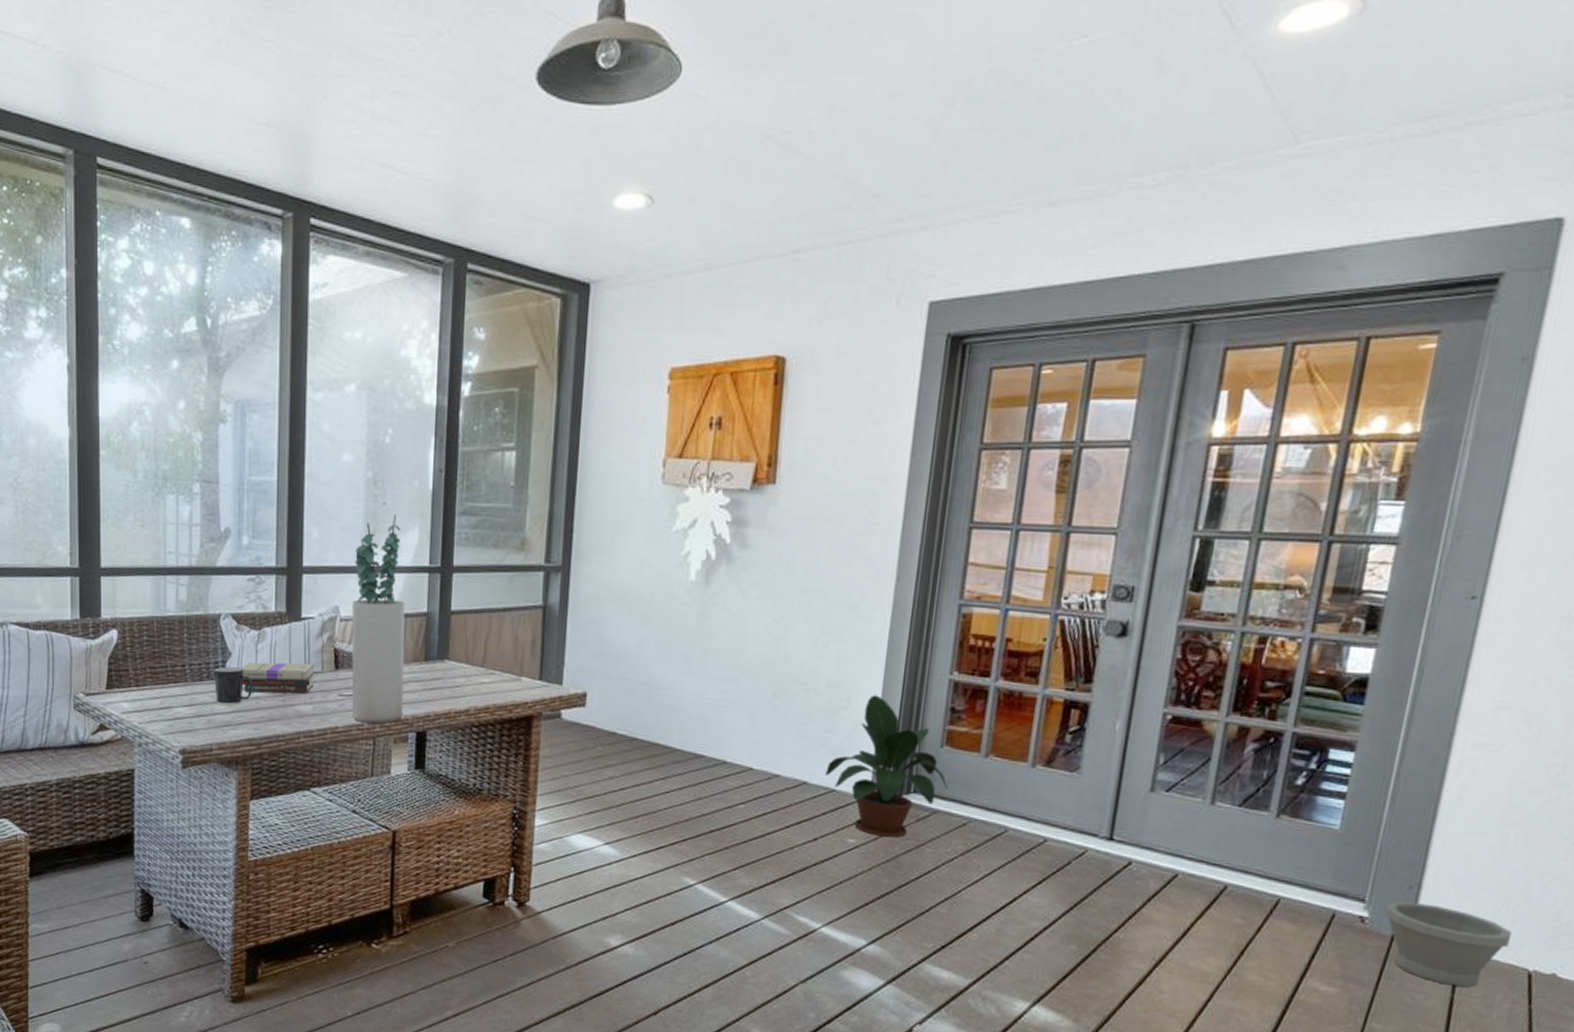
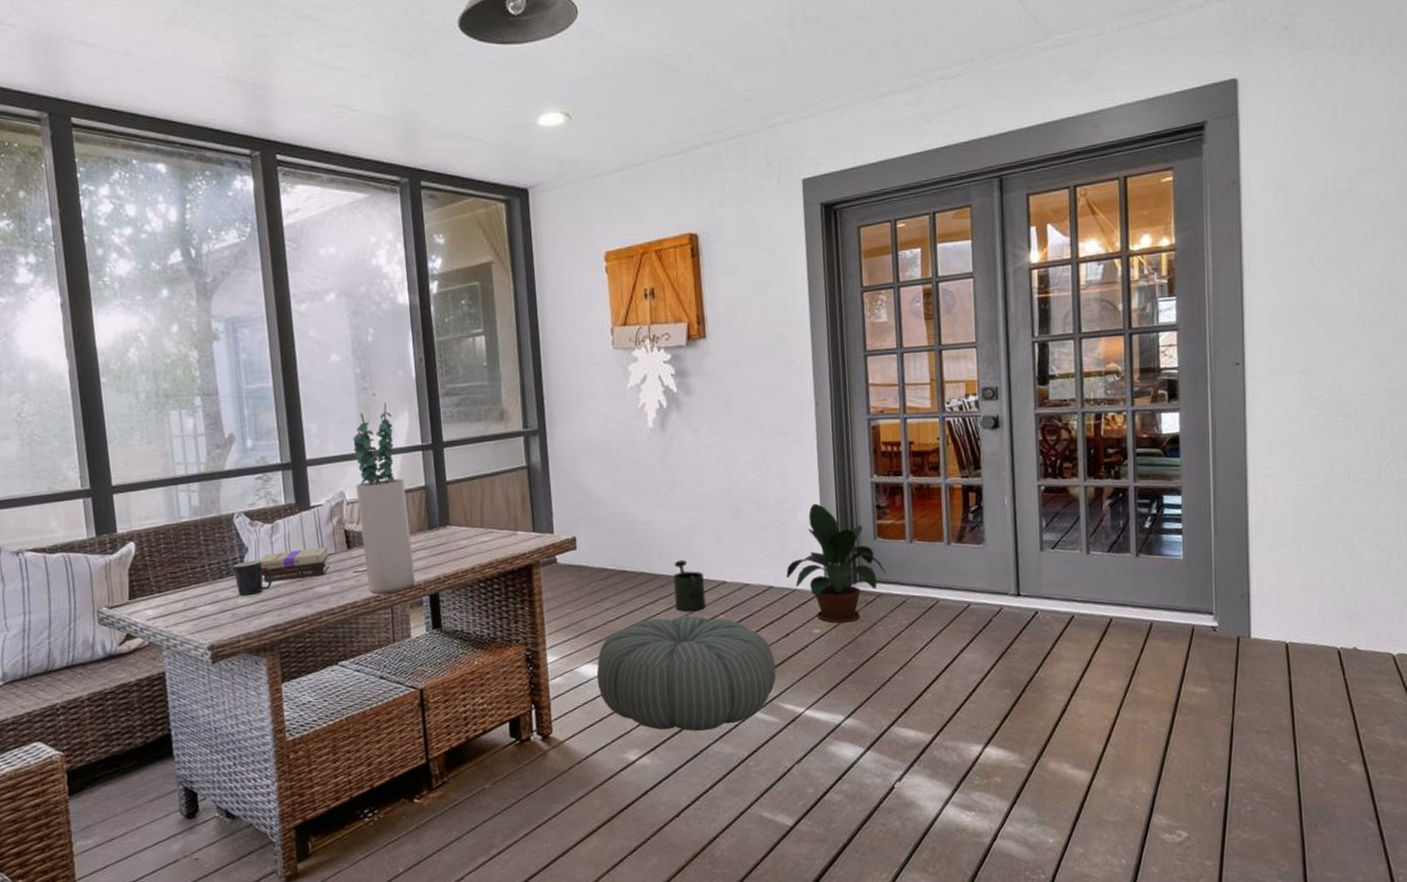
pouf: none [587,796,796,929] -> present [596,615,776,731]
watering can: none [689,736,728,796] -> present [674,559,706,612]
flowerpot: present [1384,901,1512,987] -> none [1229,607,1319,671]

